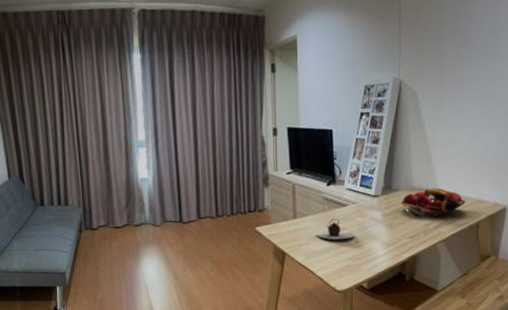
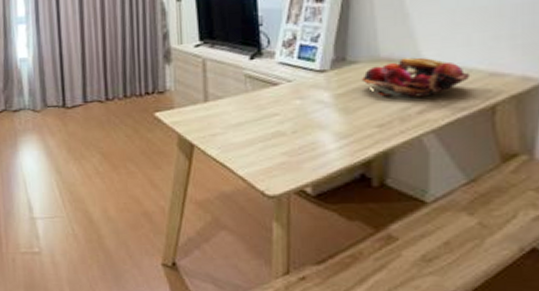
teapot: present [316,219,354,240] -> none [235,102,291,129]

